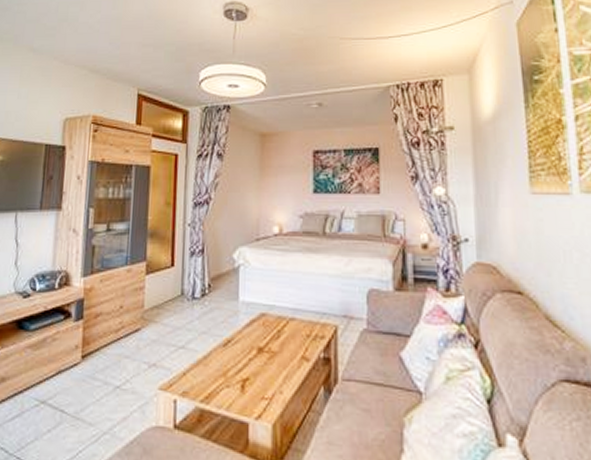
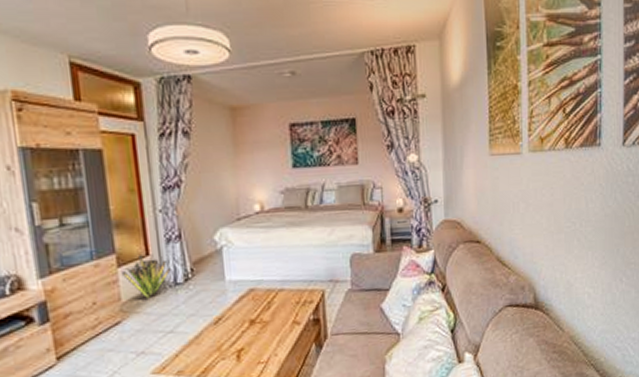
decorative plant: none [147,265,191,310] -> present [121,254,171,299]

